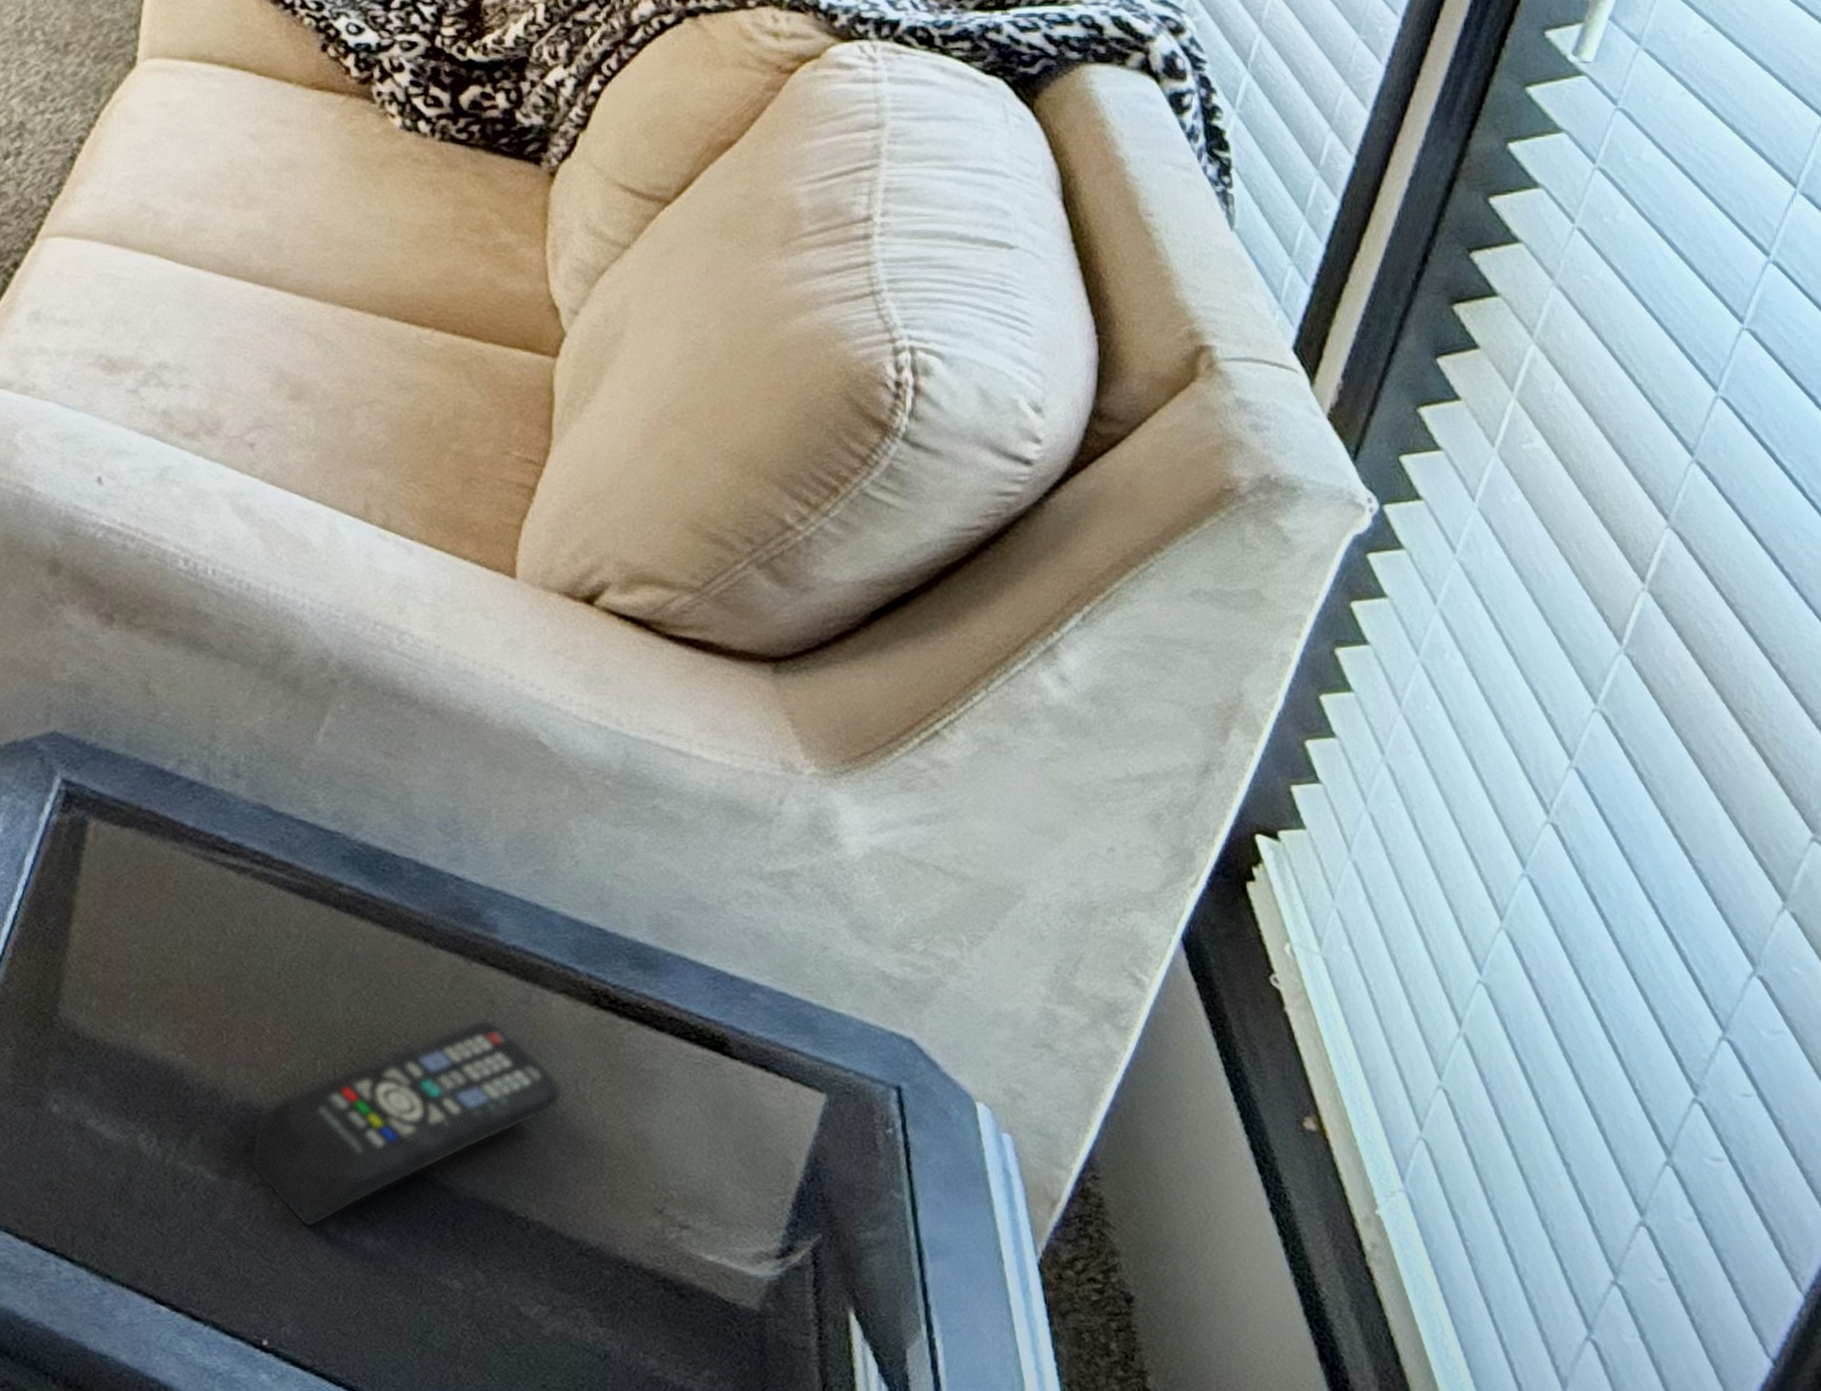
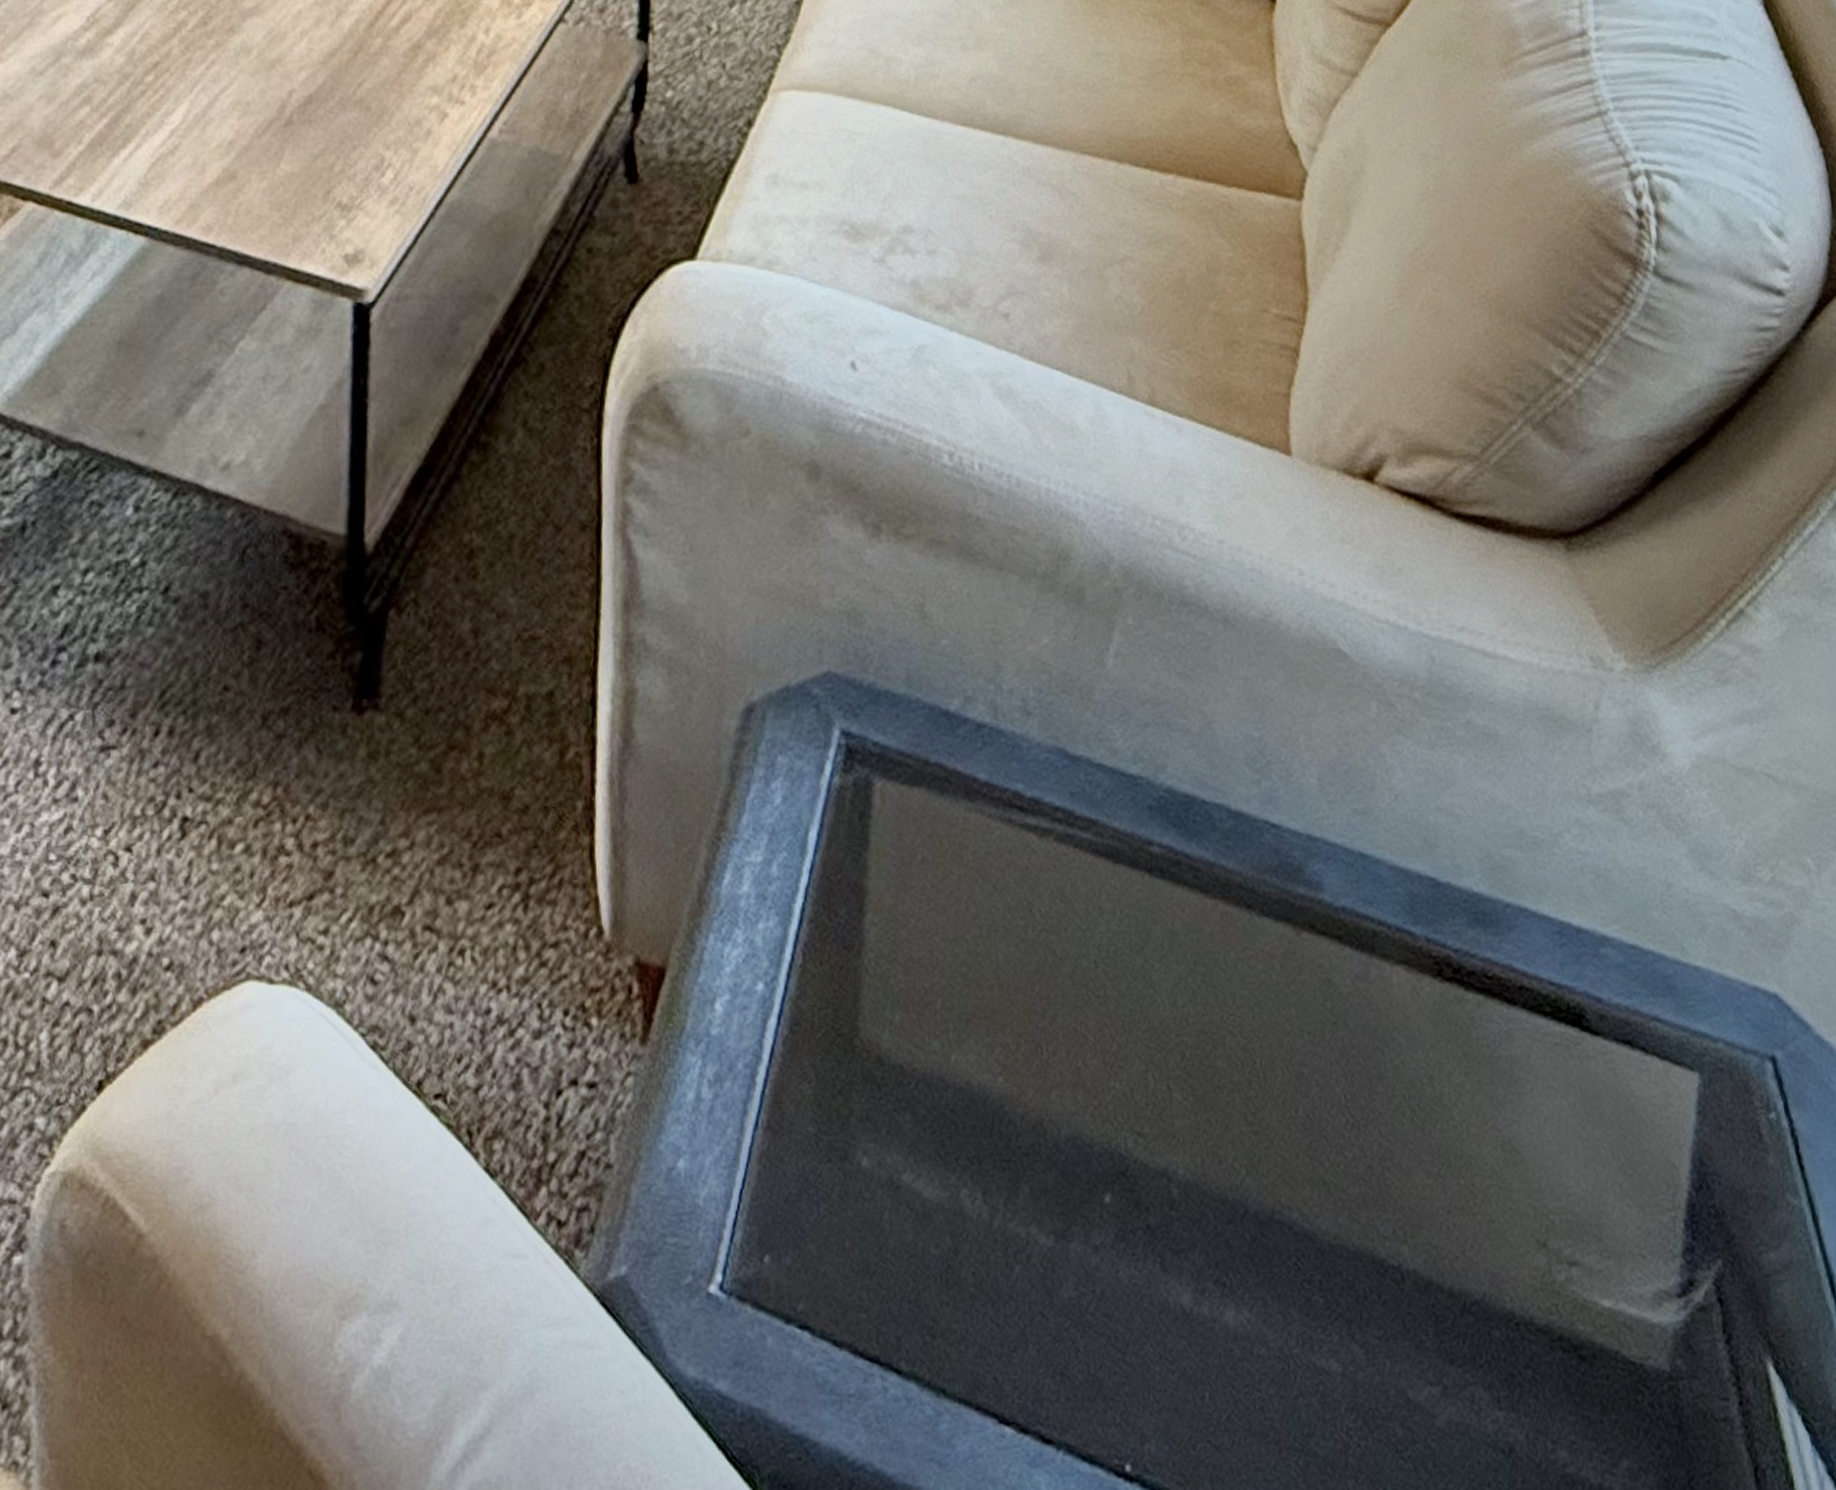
remote control: present [250,1019,564,1228] -> none [1087,1004,1419,1302]

